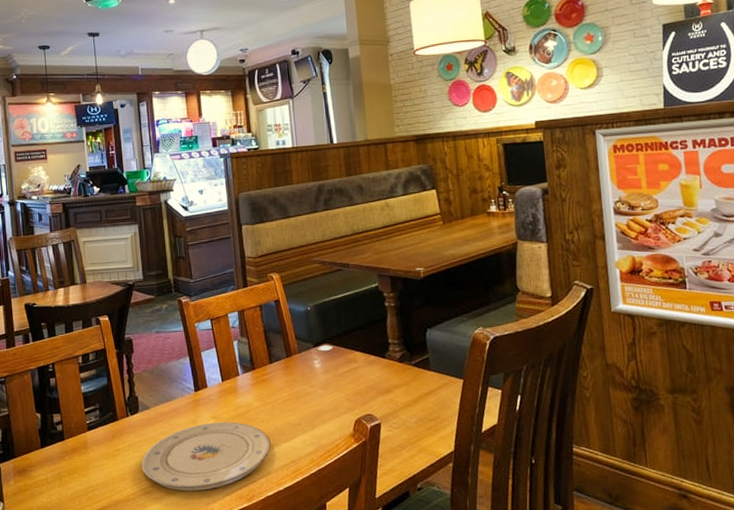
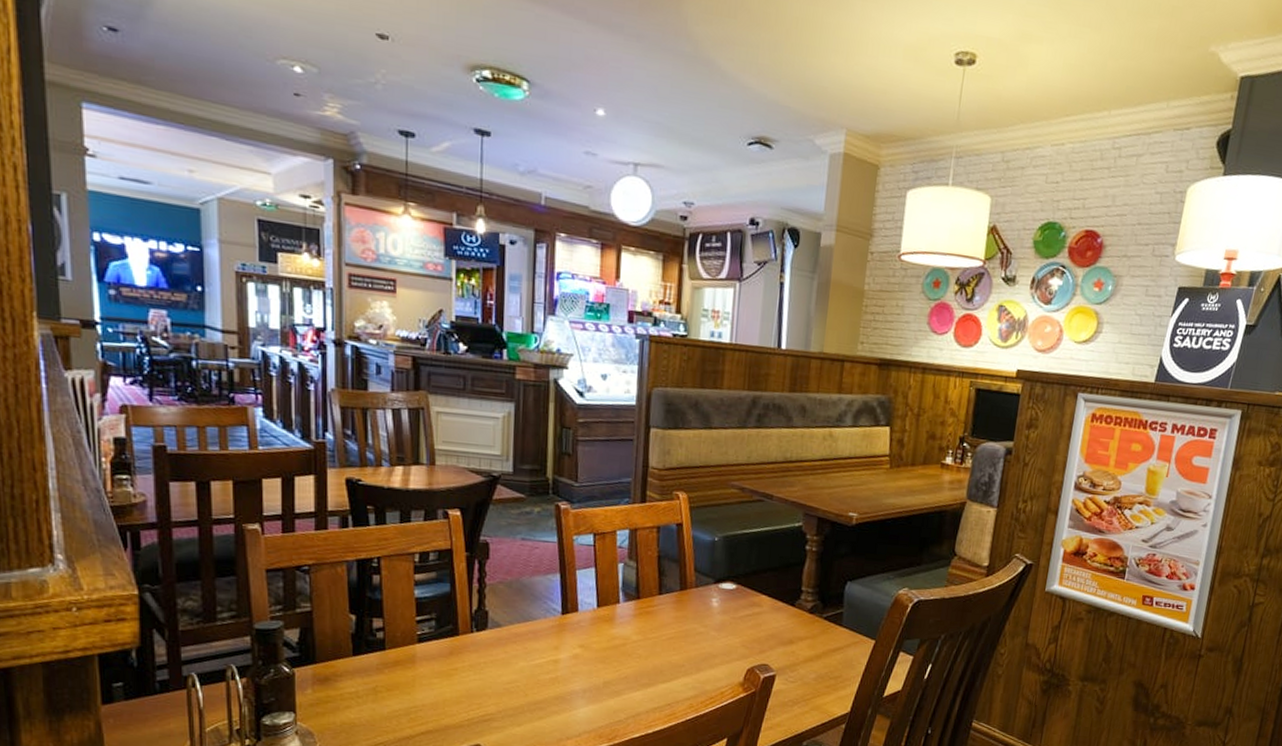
plate: present [141,422,271,491] -> none [483,651,646,725]

